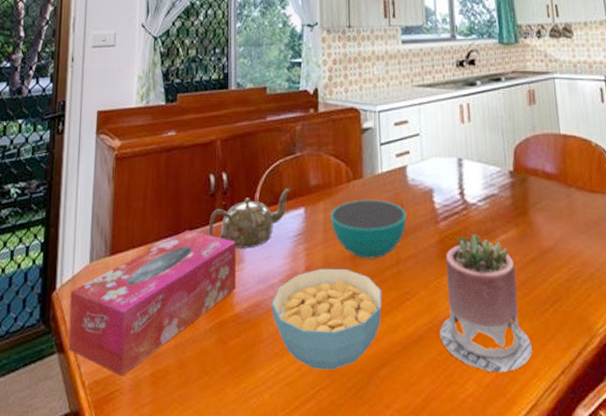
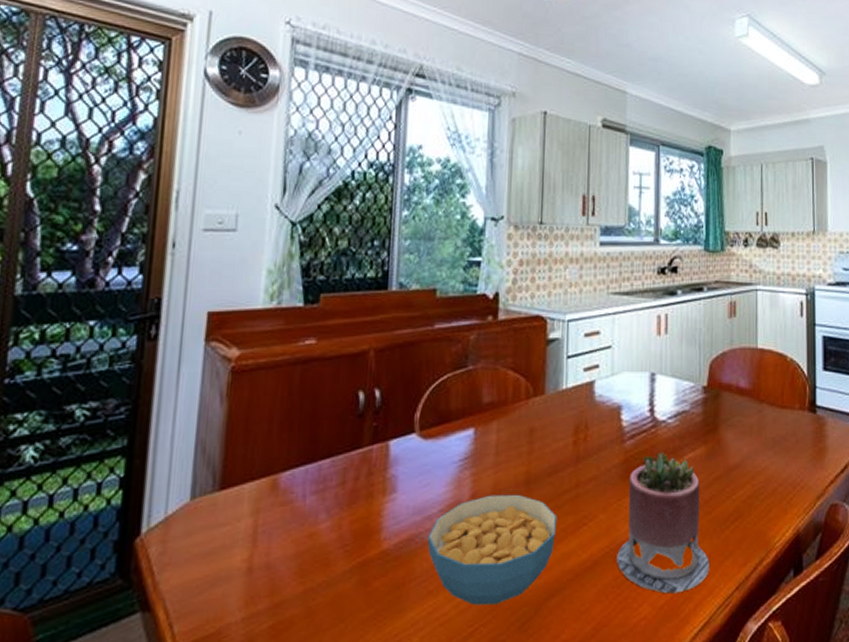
tissue box: present [68,230,236,377] -> none [155,456,387,633]
teapot: present [208,189,291,249] -> none [353,407,460,476]
bowl: present [330,199,407,259] -> none [503,417,591,483]

